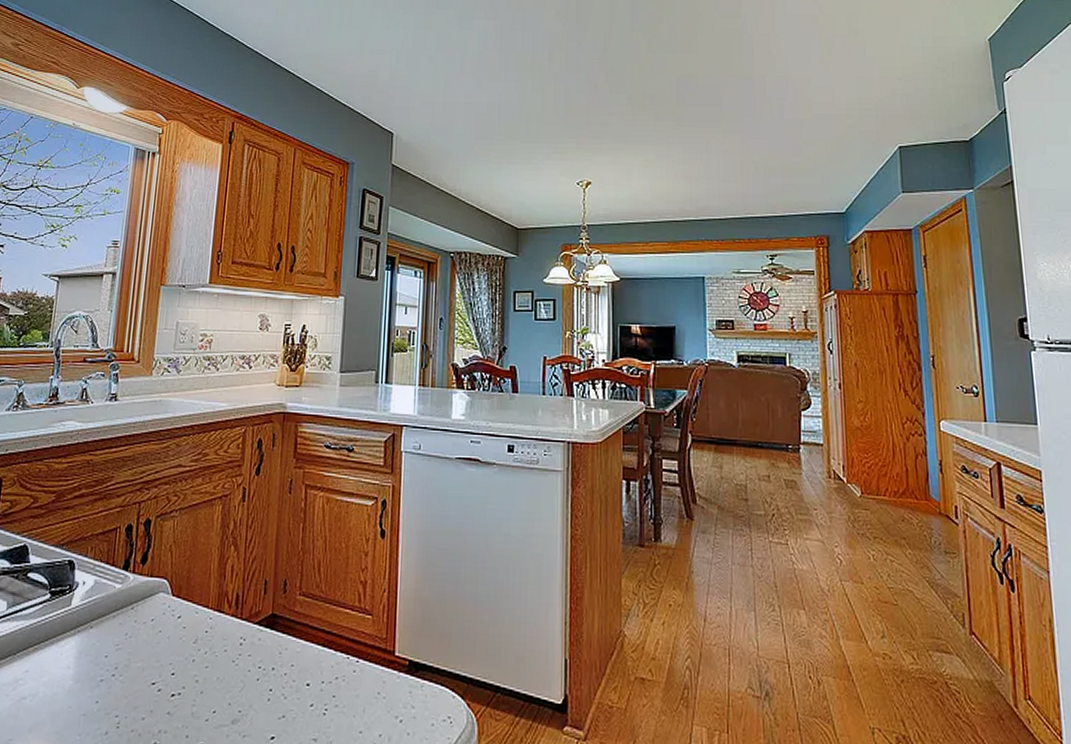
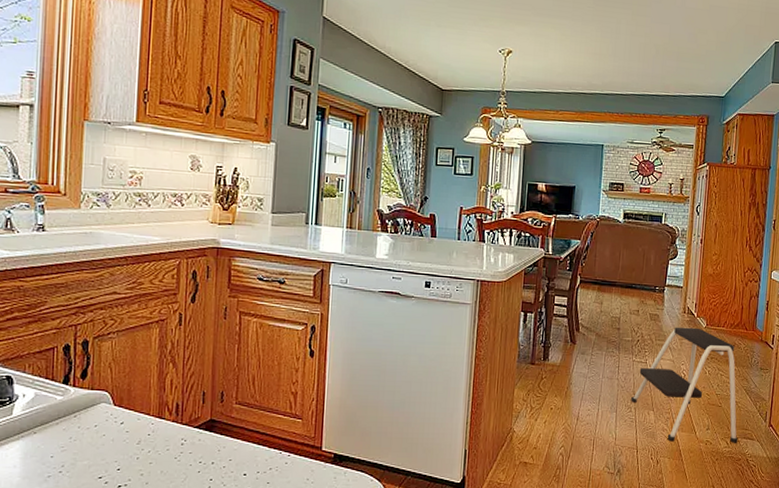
step stool: none [773,496,929,658] -> present [631,327,738,443]

